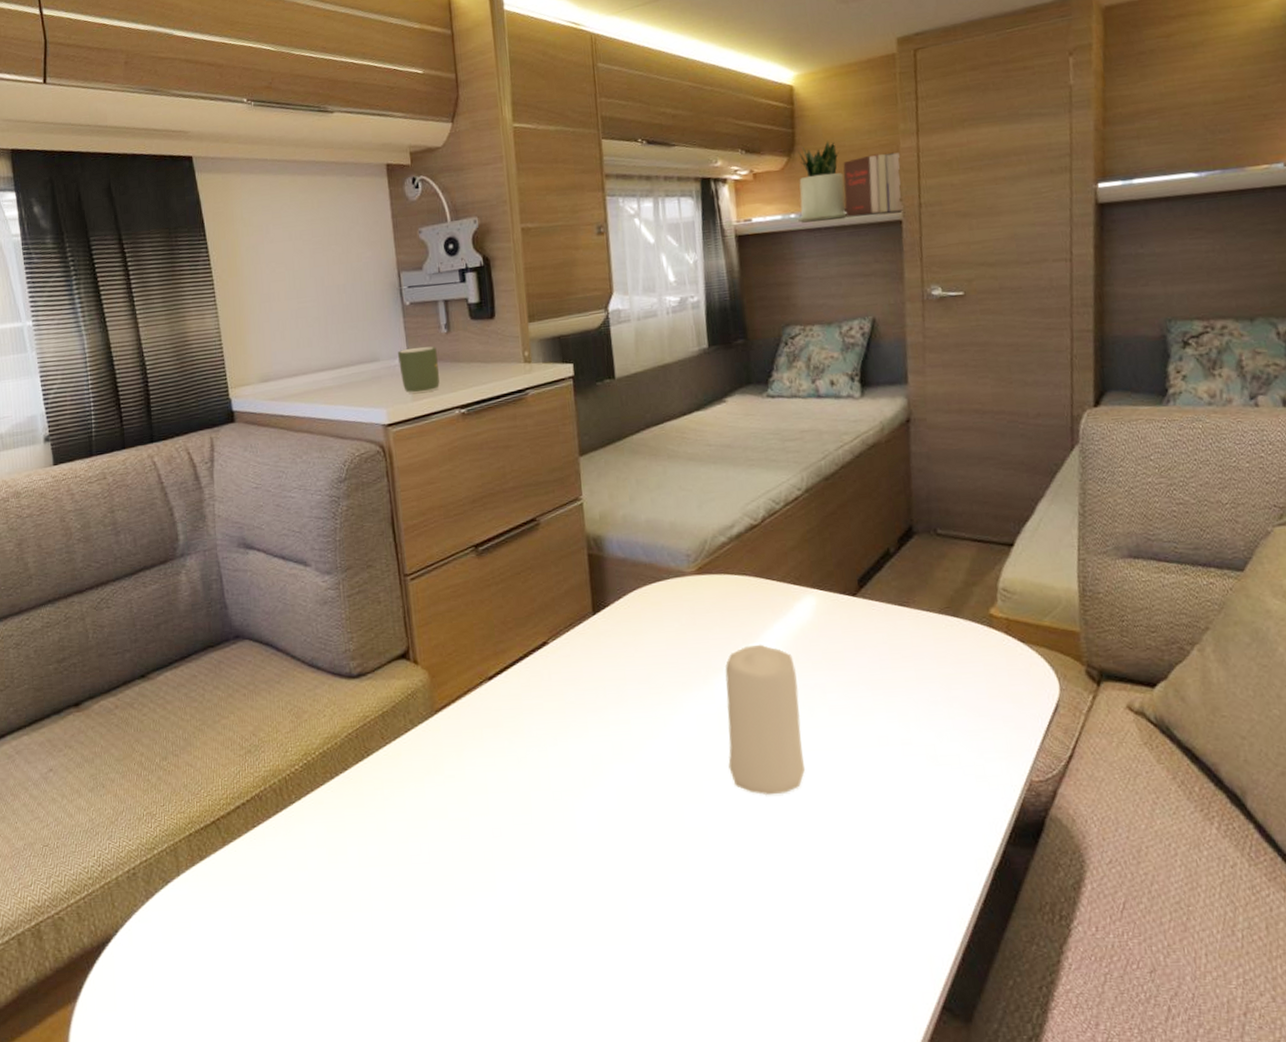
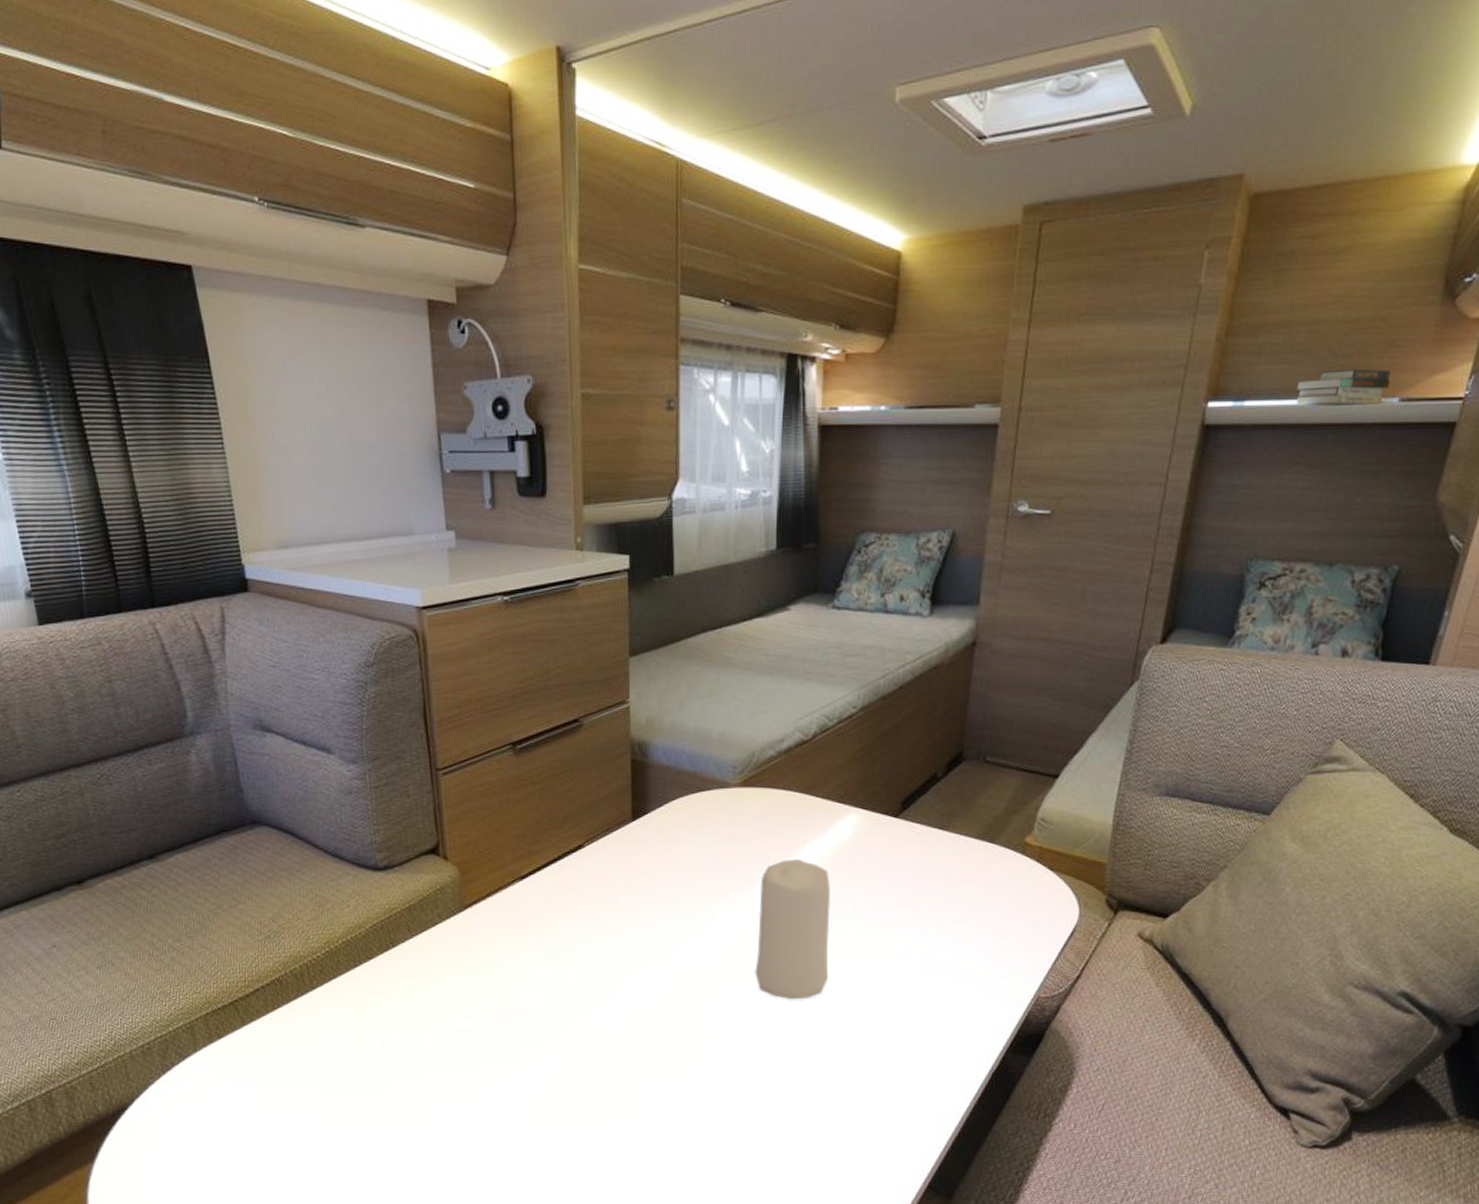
mug: present [398,346,440,394] -> none [435,522,481,576]
planter: present [797,141,848,224] -> none [887,323,944,419]
books: present [843,152,906,218] -> none [939,344,1008,417]
books: none [1181,139,1272,179] -> present [1294,368,1390,407]

